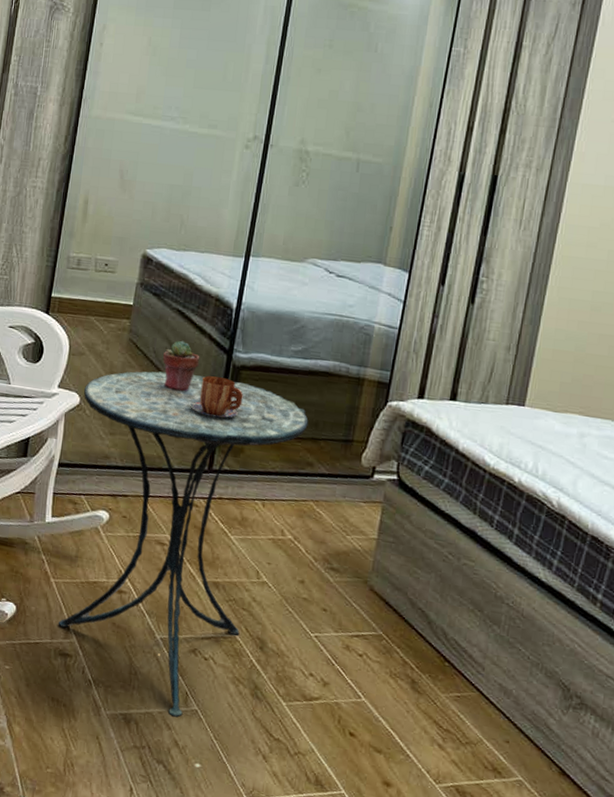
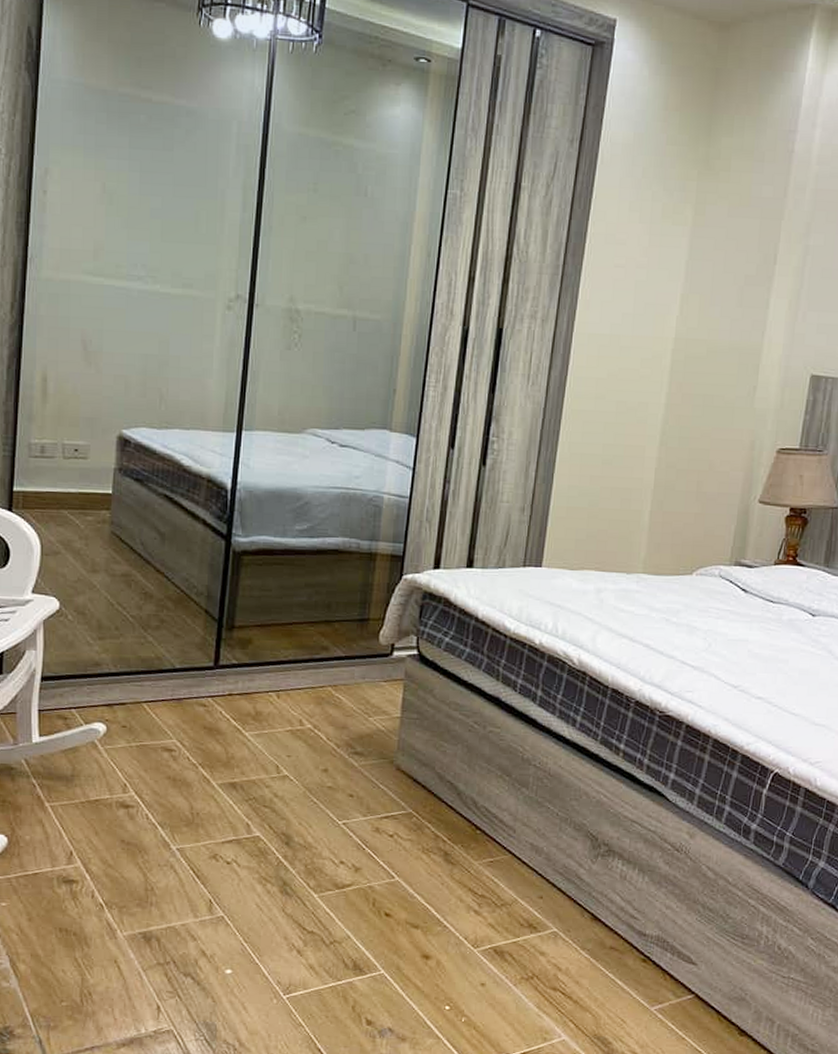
side table: present [58,371,309,718] -> none [58,565,320,927]
potted succulent: present [163,340,200,392] -> none [153,528,195,585]
mug: present [190,375,243,419] -> none [188,565,247,610]

